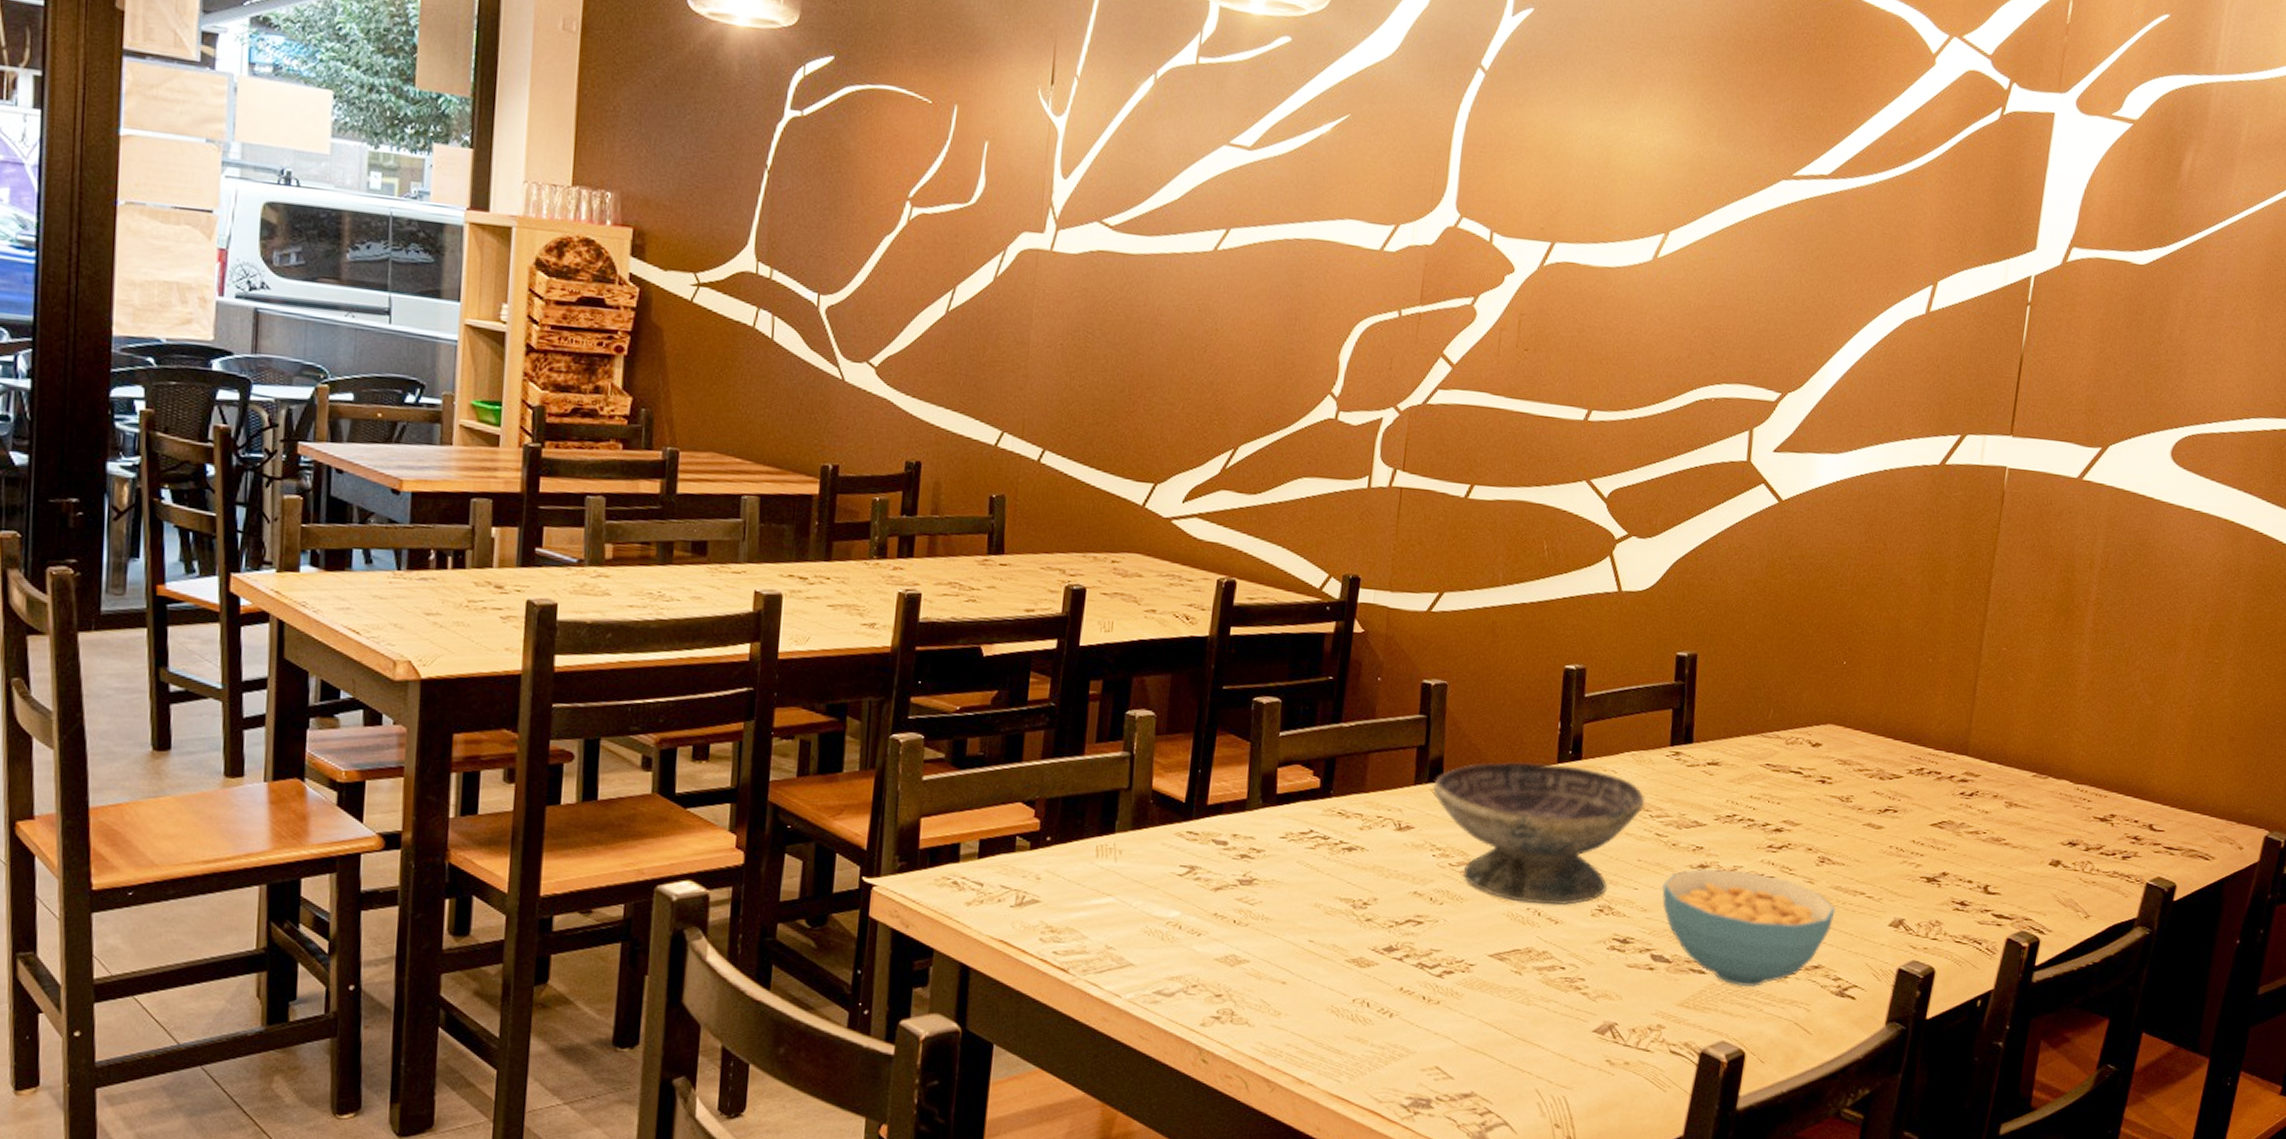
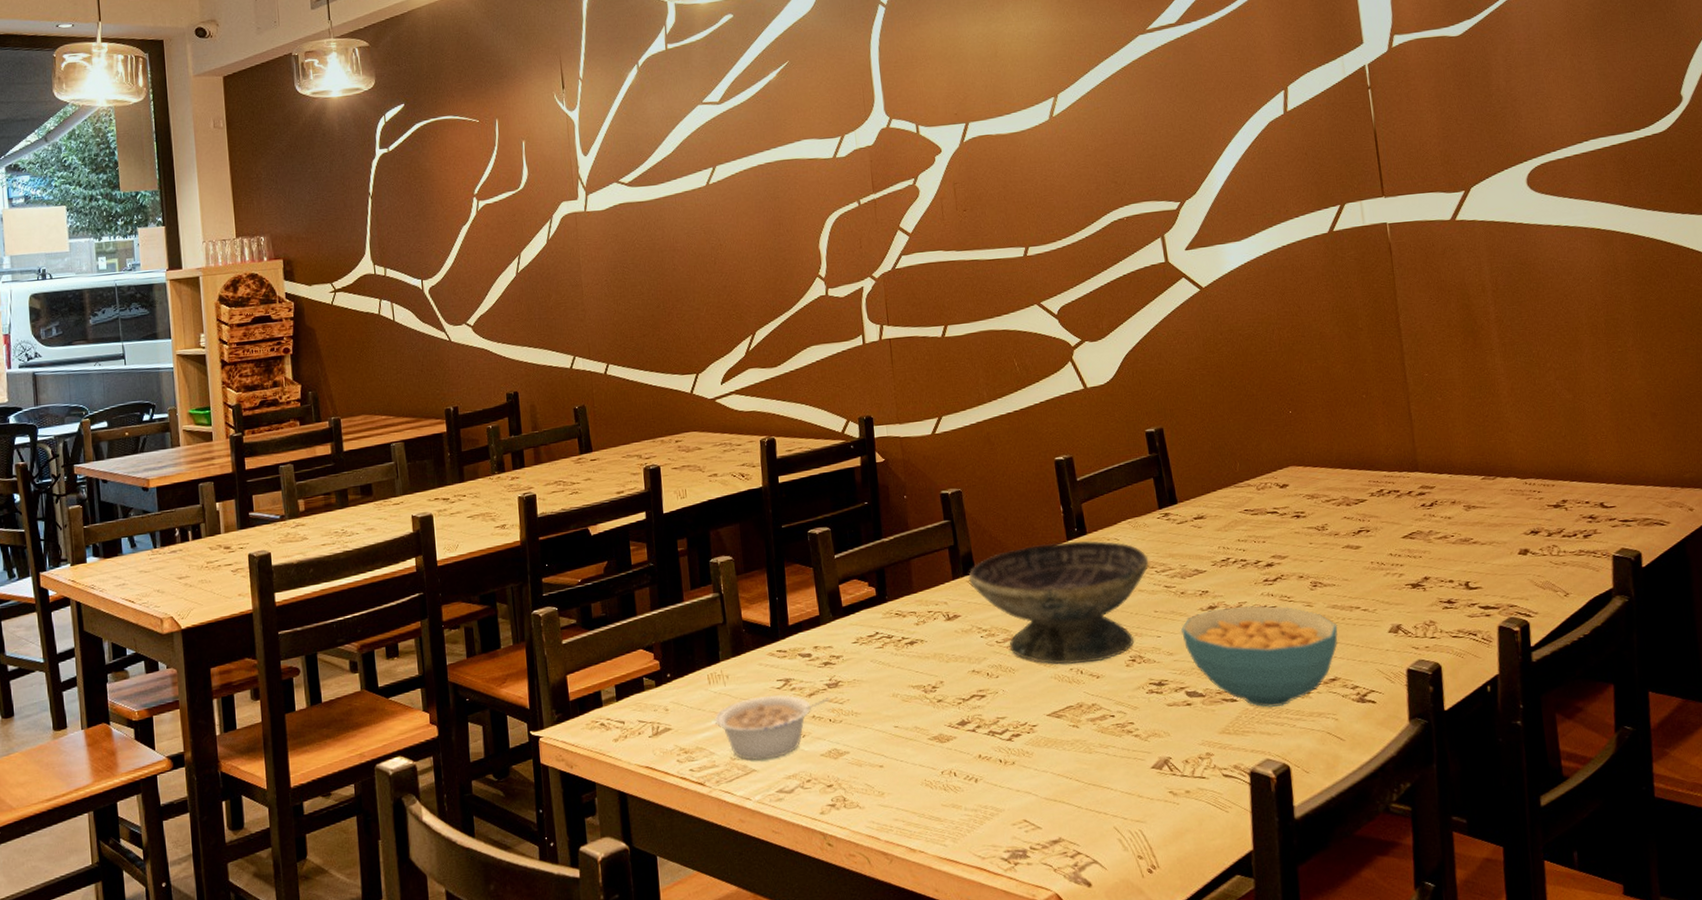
legume: none [1094,880,1240,955] -> present [714,695,830,761]

